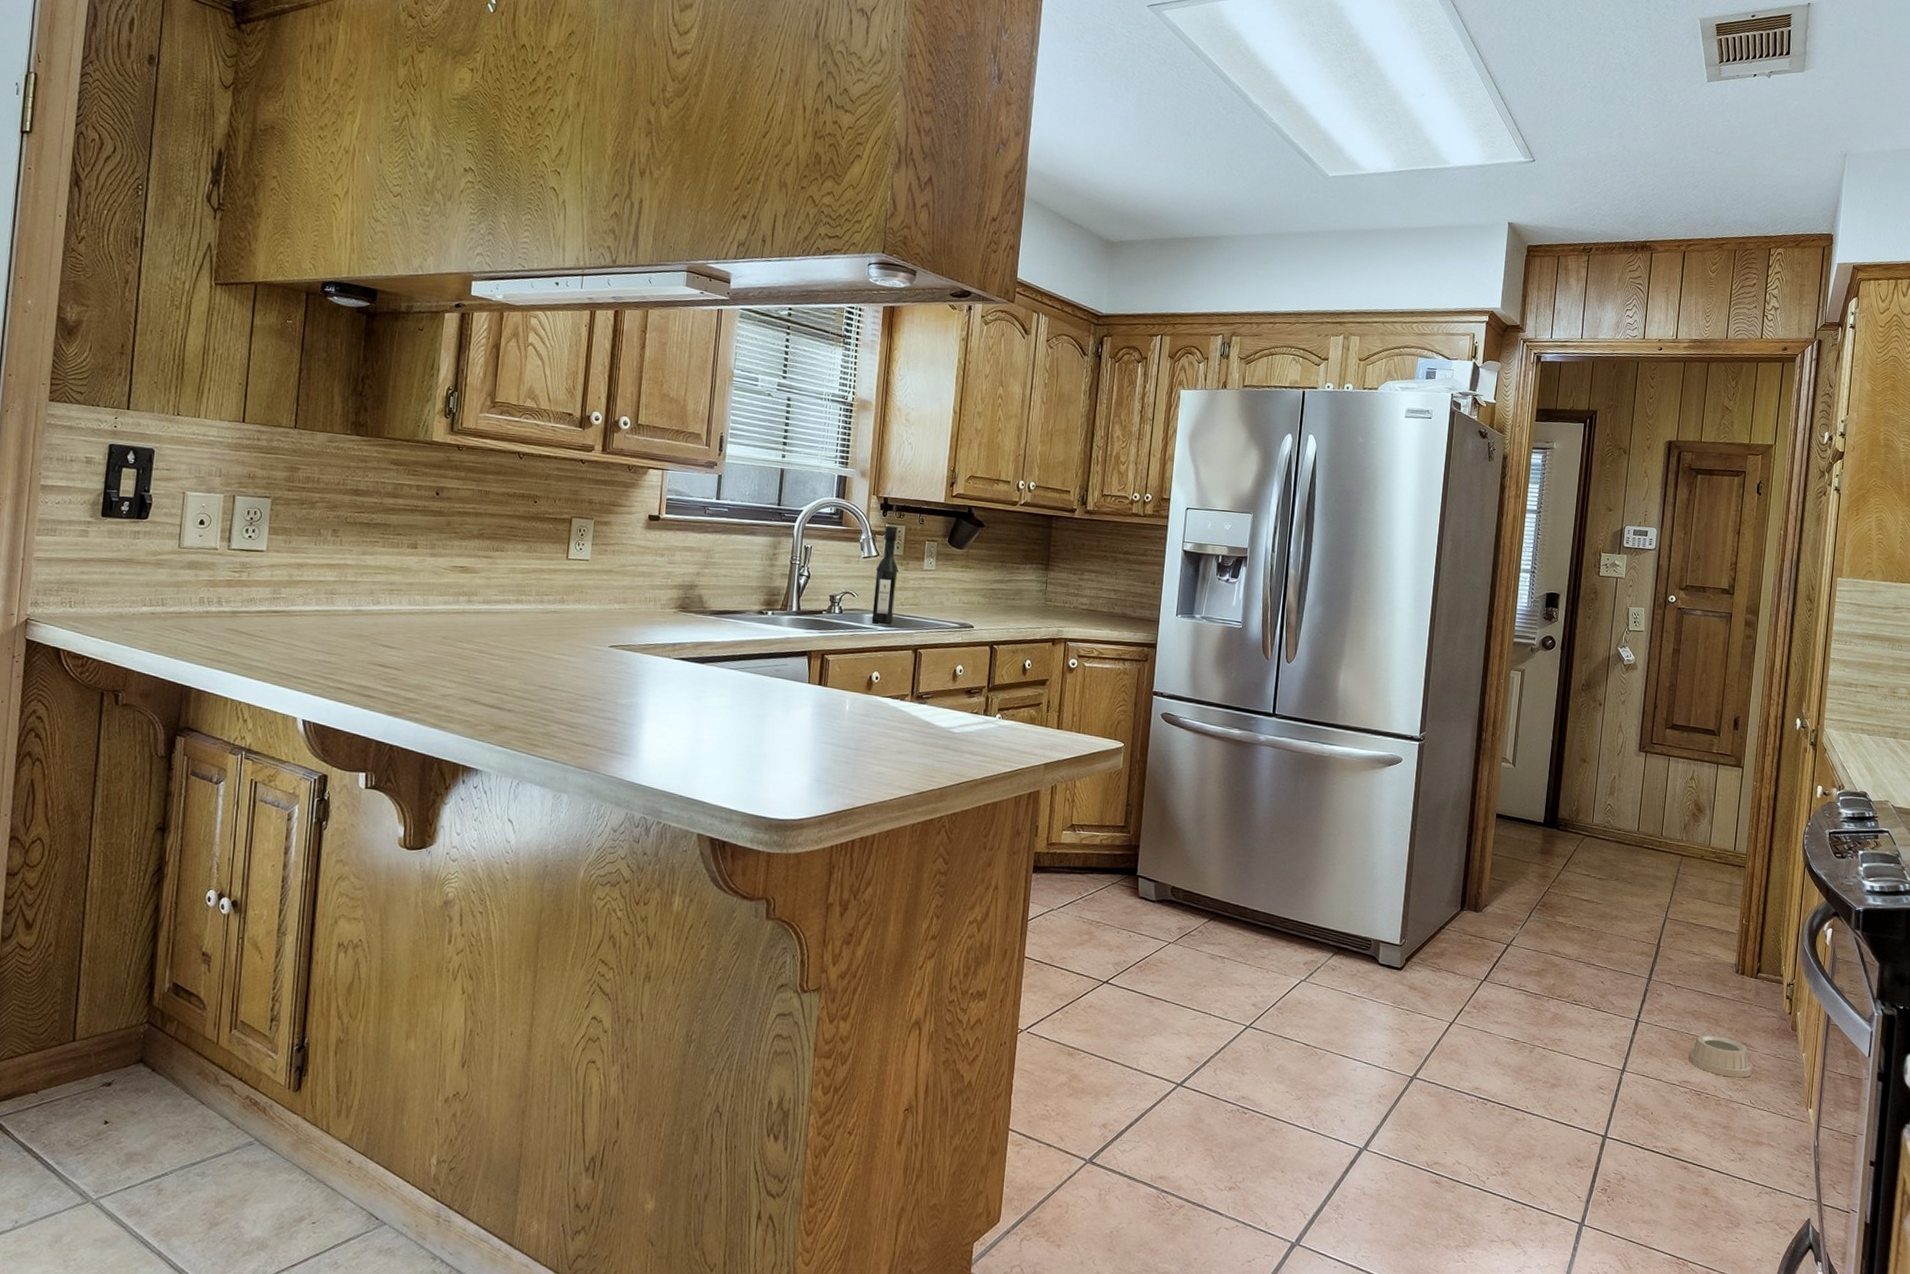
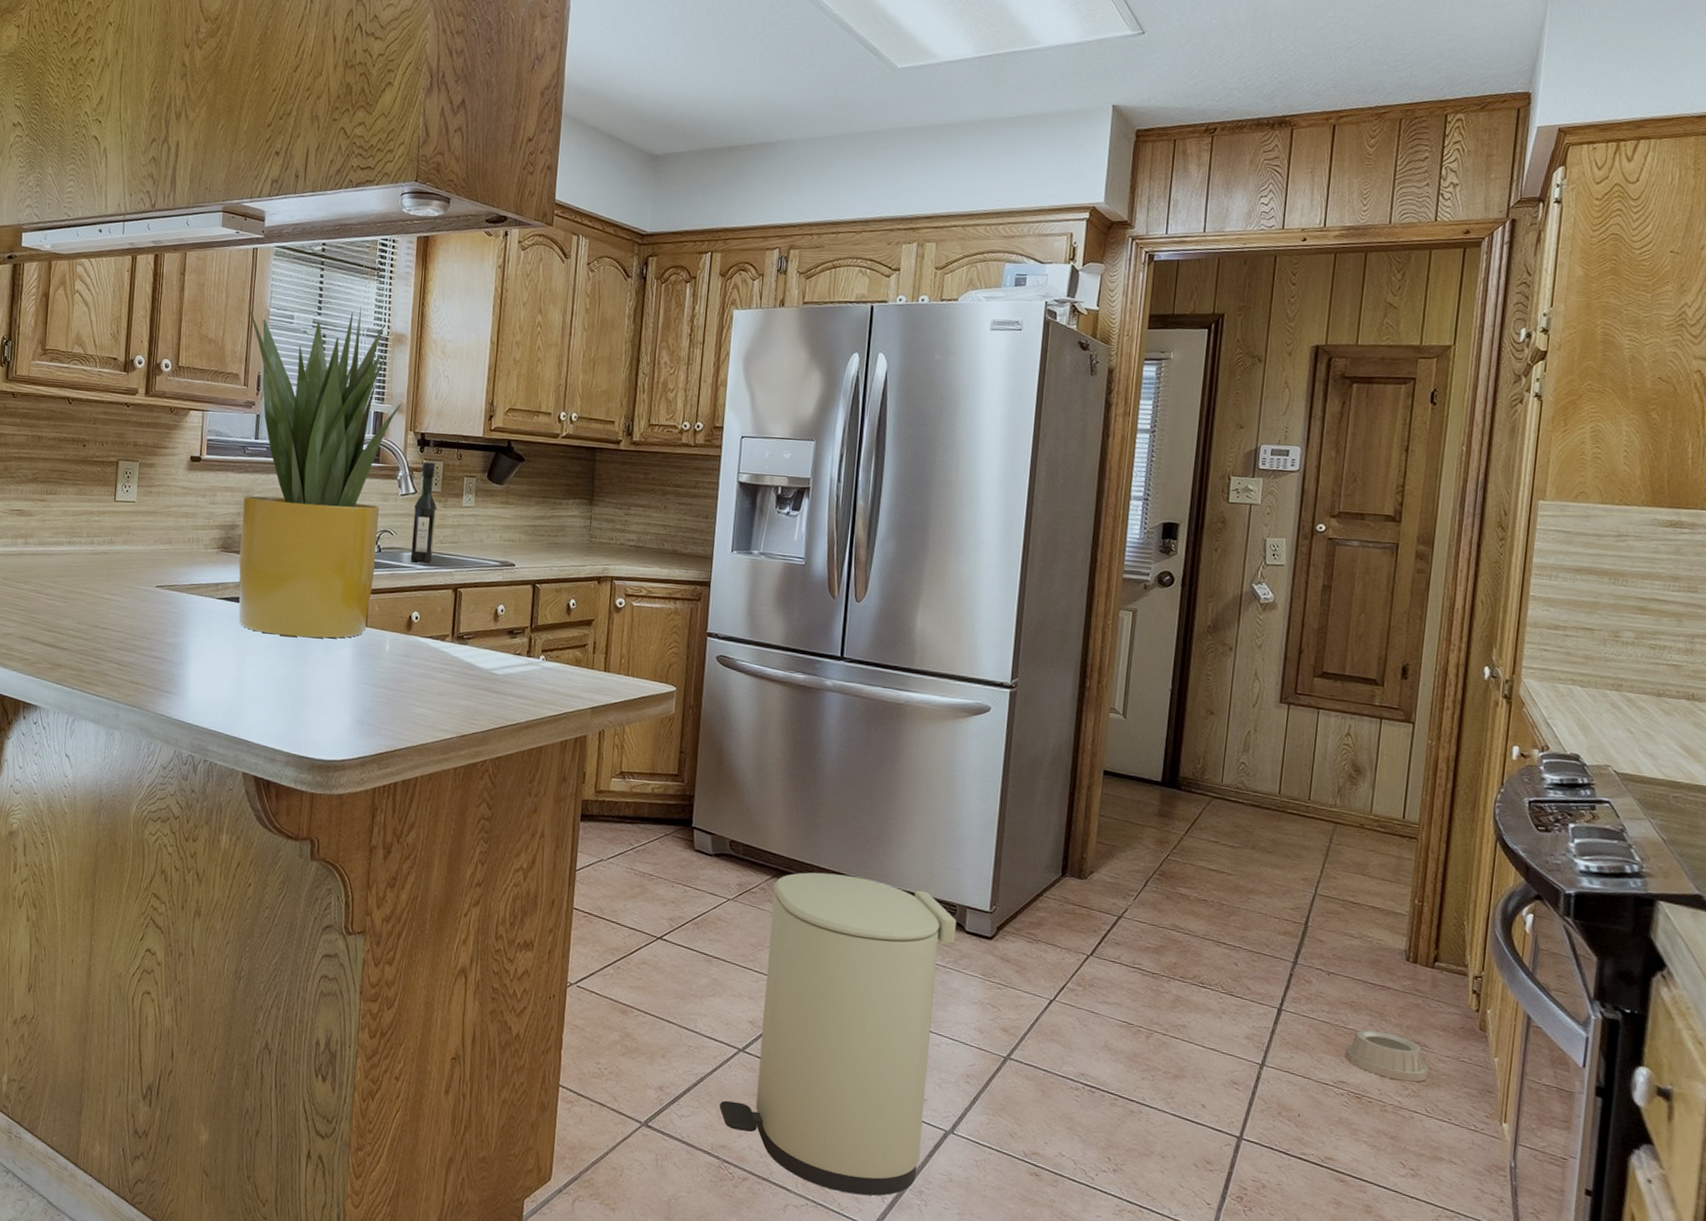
planter: none [696,369,866,699] -> present [238,306,402,639]
pedal bin: none [1159,914,1371,1213] -> present [719,872,956,1196]

